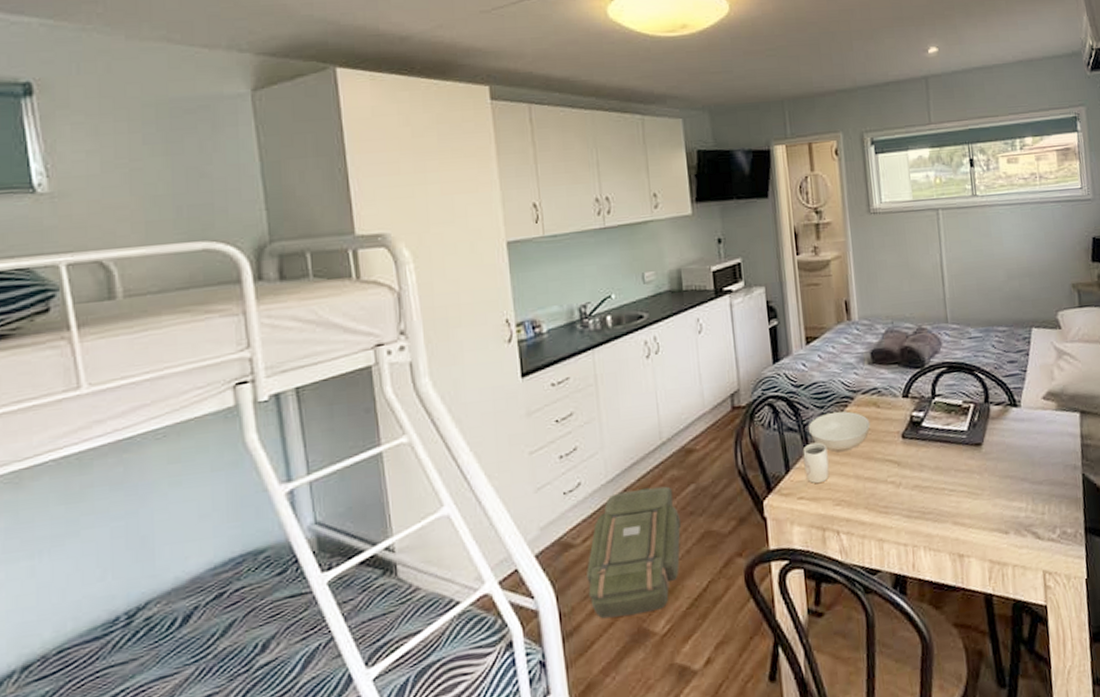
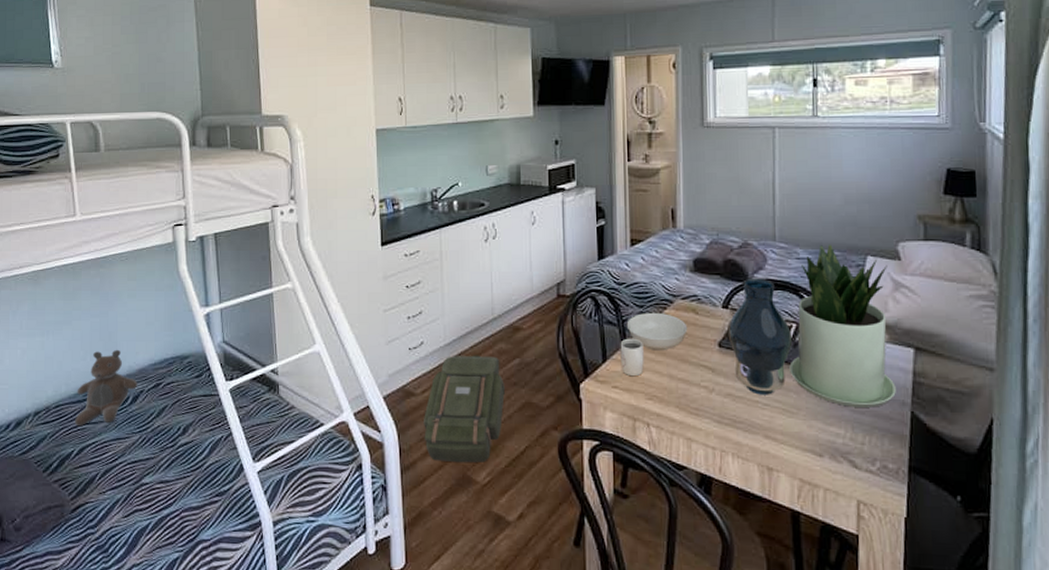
stuffed animal: none [89,557,190,674] -> present [74,349,138,427]
vase: none [909,362,972,482] -> present [727,278,793,395]
planter: none [970,320,1068,480] -> present [789,244,896,408]

